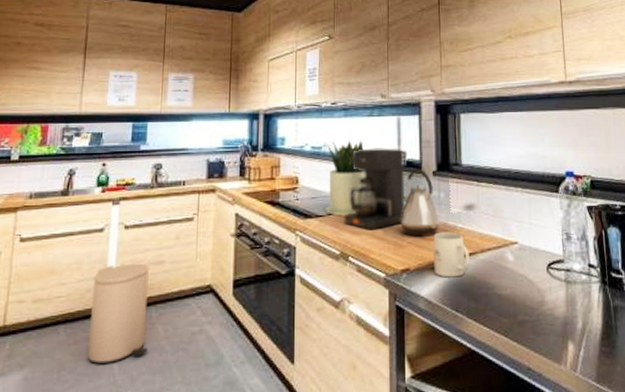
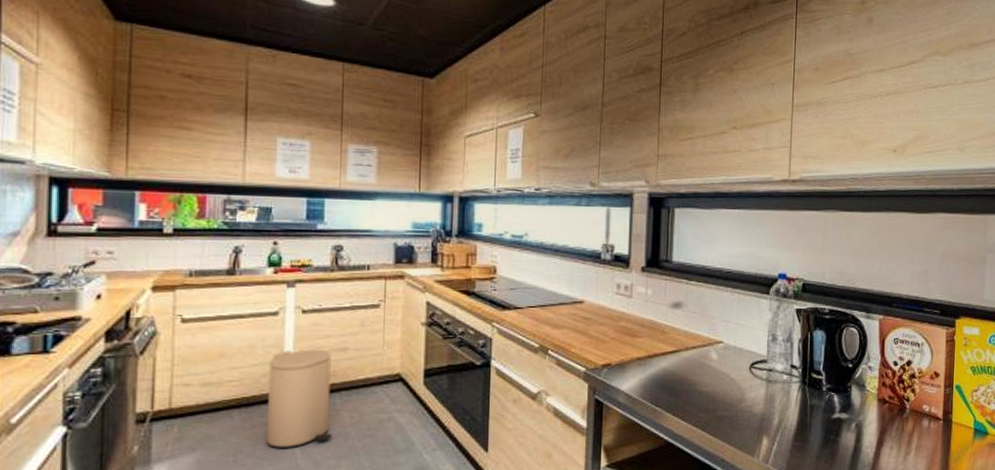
planter: present [324,141,365,216] -> none [524,230,569,309]
coffee maker: present [344,148,406,230] -> none [544,240,612,324]
kettle: present [400,169,440,237] -> none [604,264,646,333]
mug: present [432,232,470,278] -> none [635,329,673,374]

